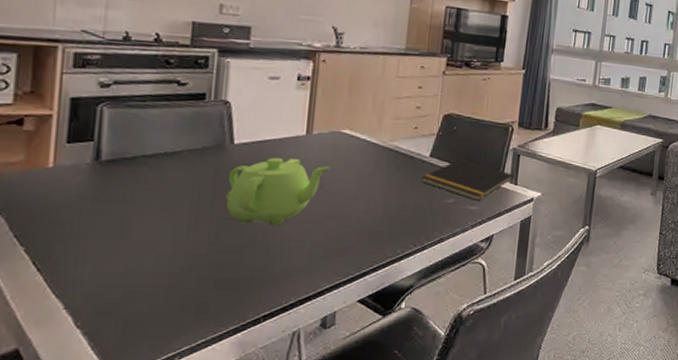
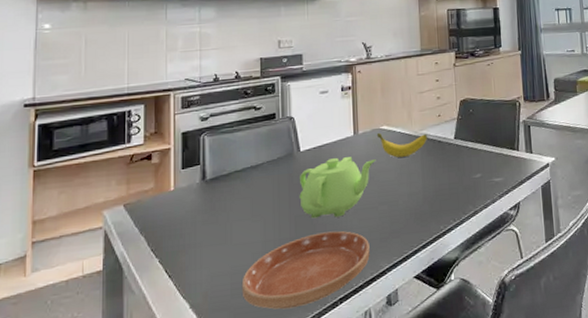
saucer: none [137,240,309,321] -> present [241,231,370,310]
banana: none [335,136,399,168] -> present [376,132,428,158]
notepad: present [421,158,514,201] -> none [451,136,528,173]

